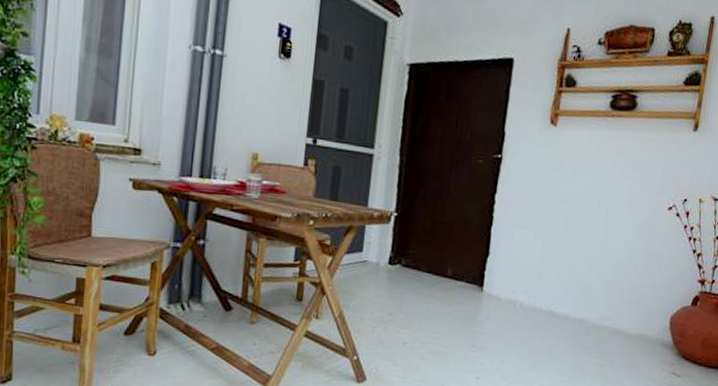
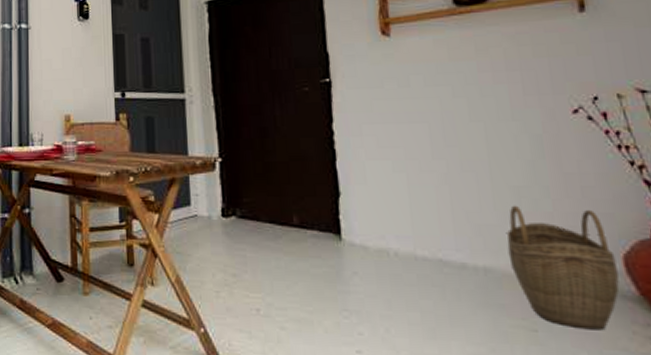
woven basket: none [598,274,666,367] -> present [507,205,620,331]

